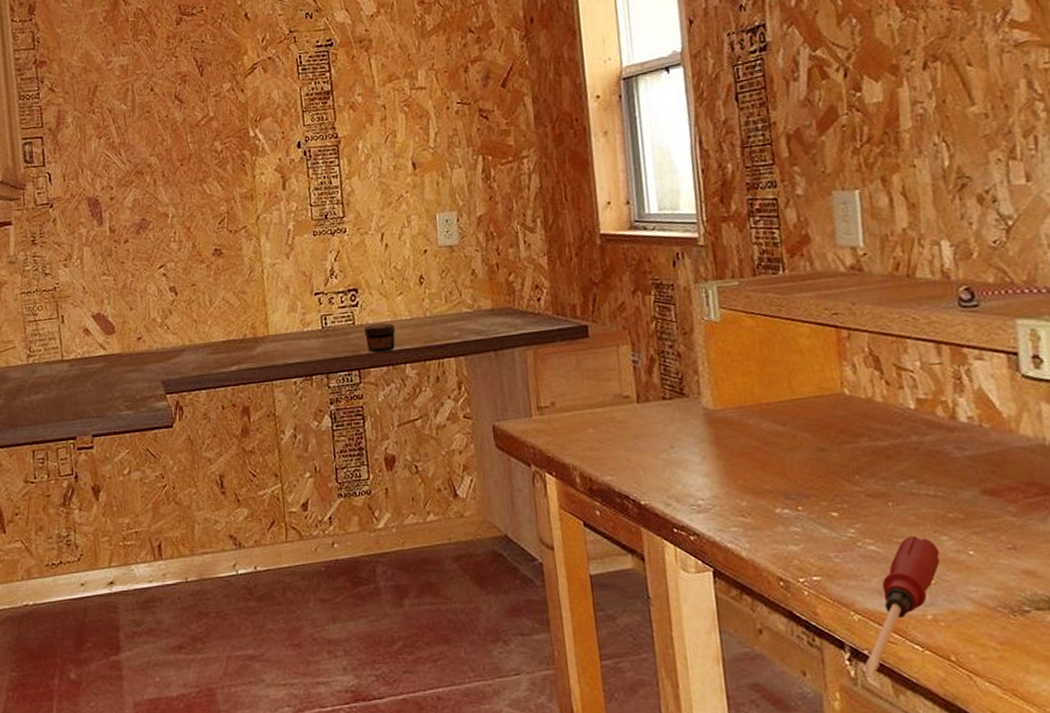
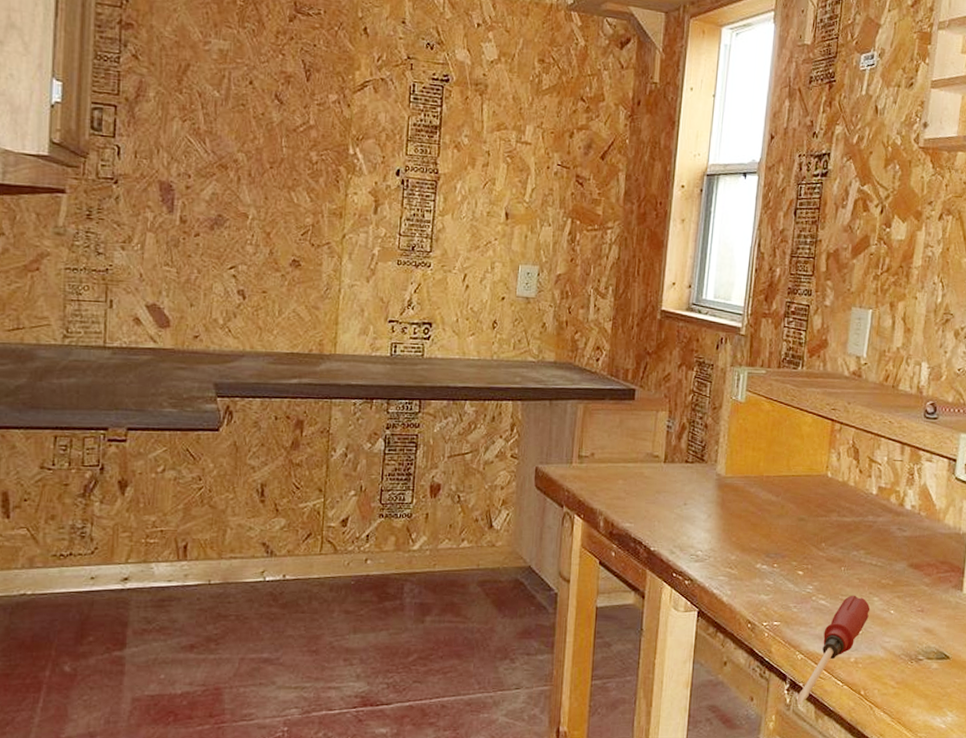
jar: present [364,323,396,353] -> none [430,359,462,387]

